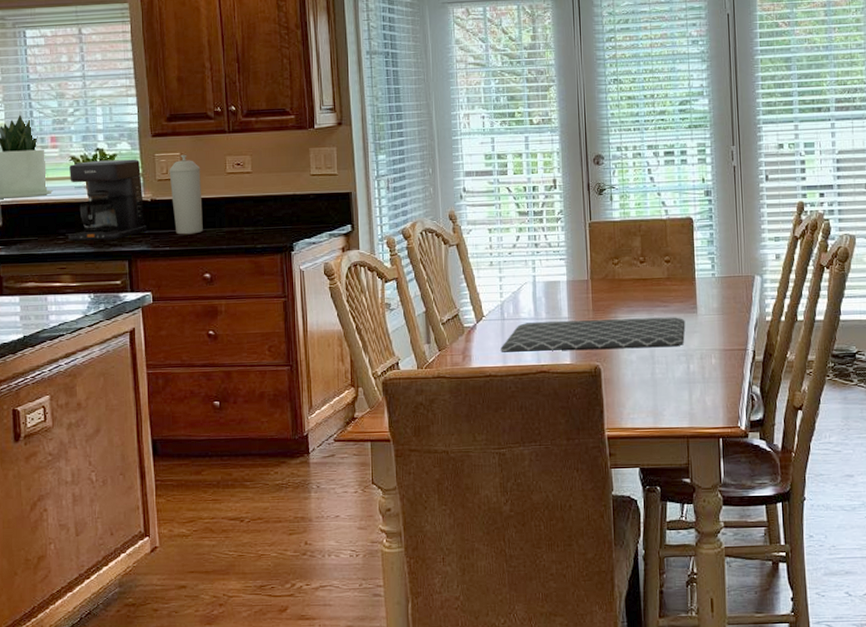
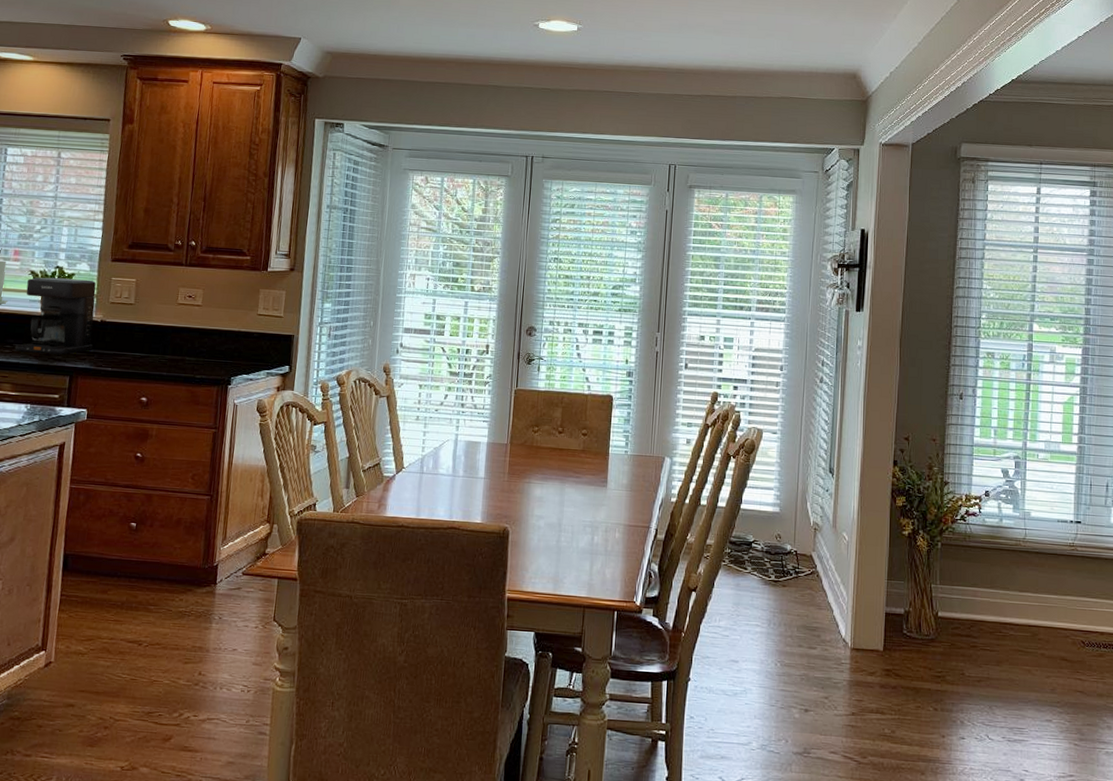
canister: present [169,154,203,235] -> none [120,281,154,358]
placemat: present [500,317,685,352] -> none [415,479,595,517]

